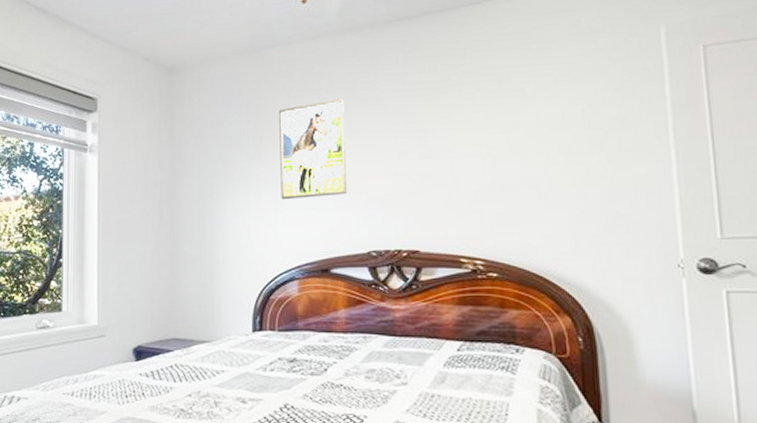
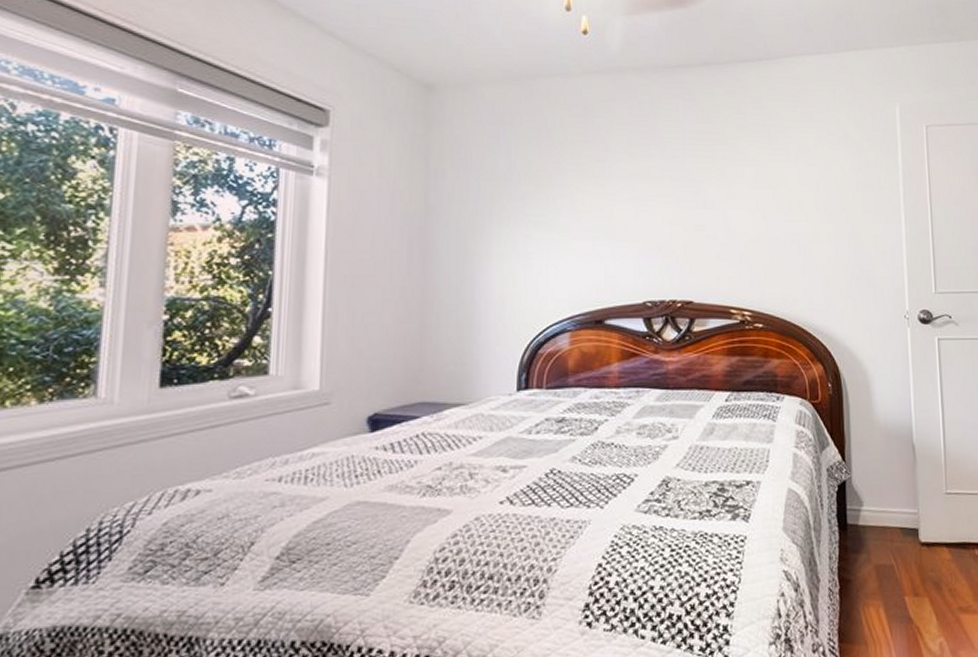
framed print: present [279,98,347,200] -> none [553,140,623,245]

